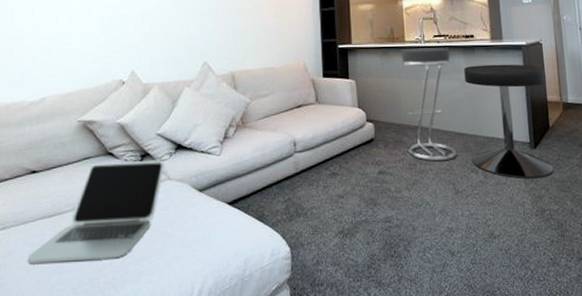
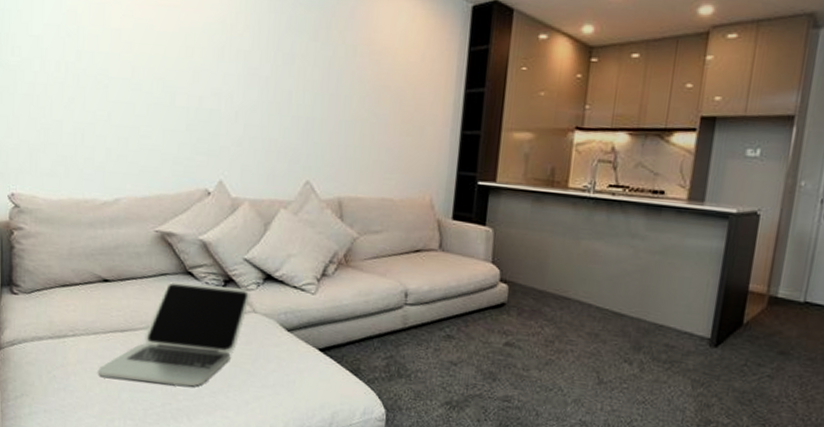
bar stool: present [401,47,457,162] -> none [547,197,627,344]
bar stool: present [464,64,554,179] -> none [627,230,755,384]

